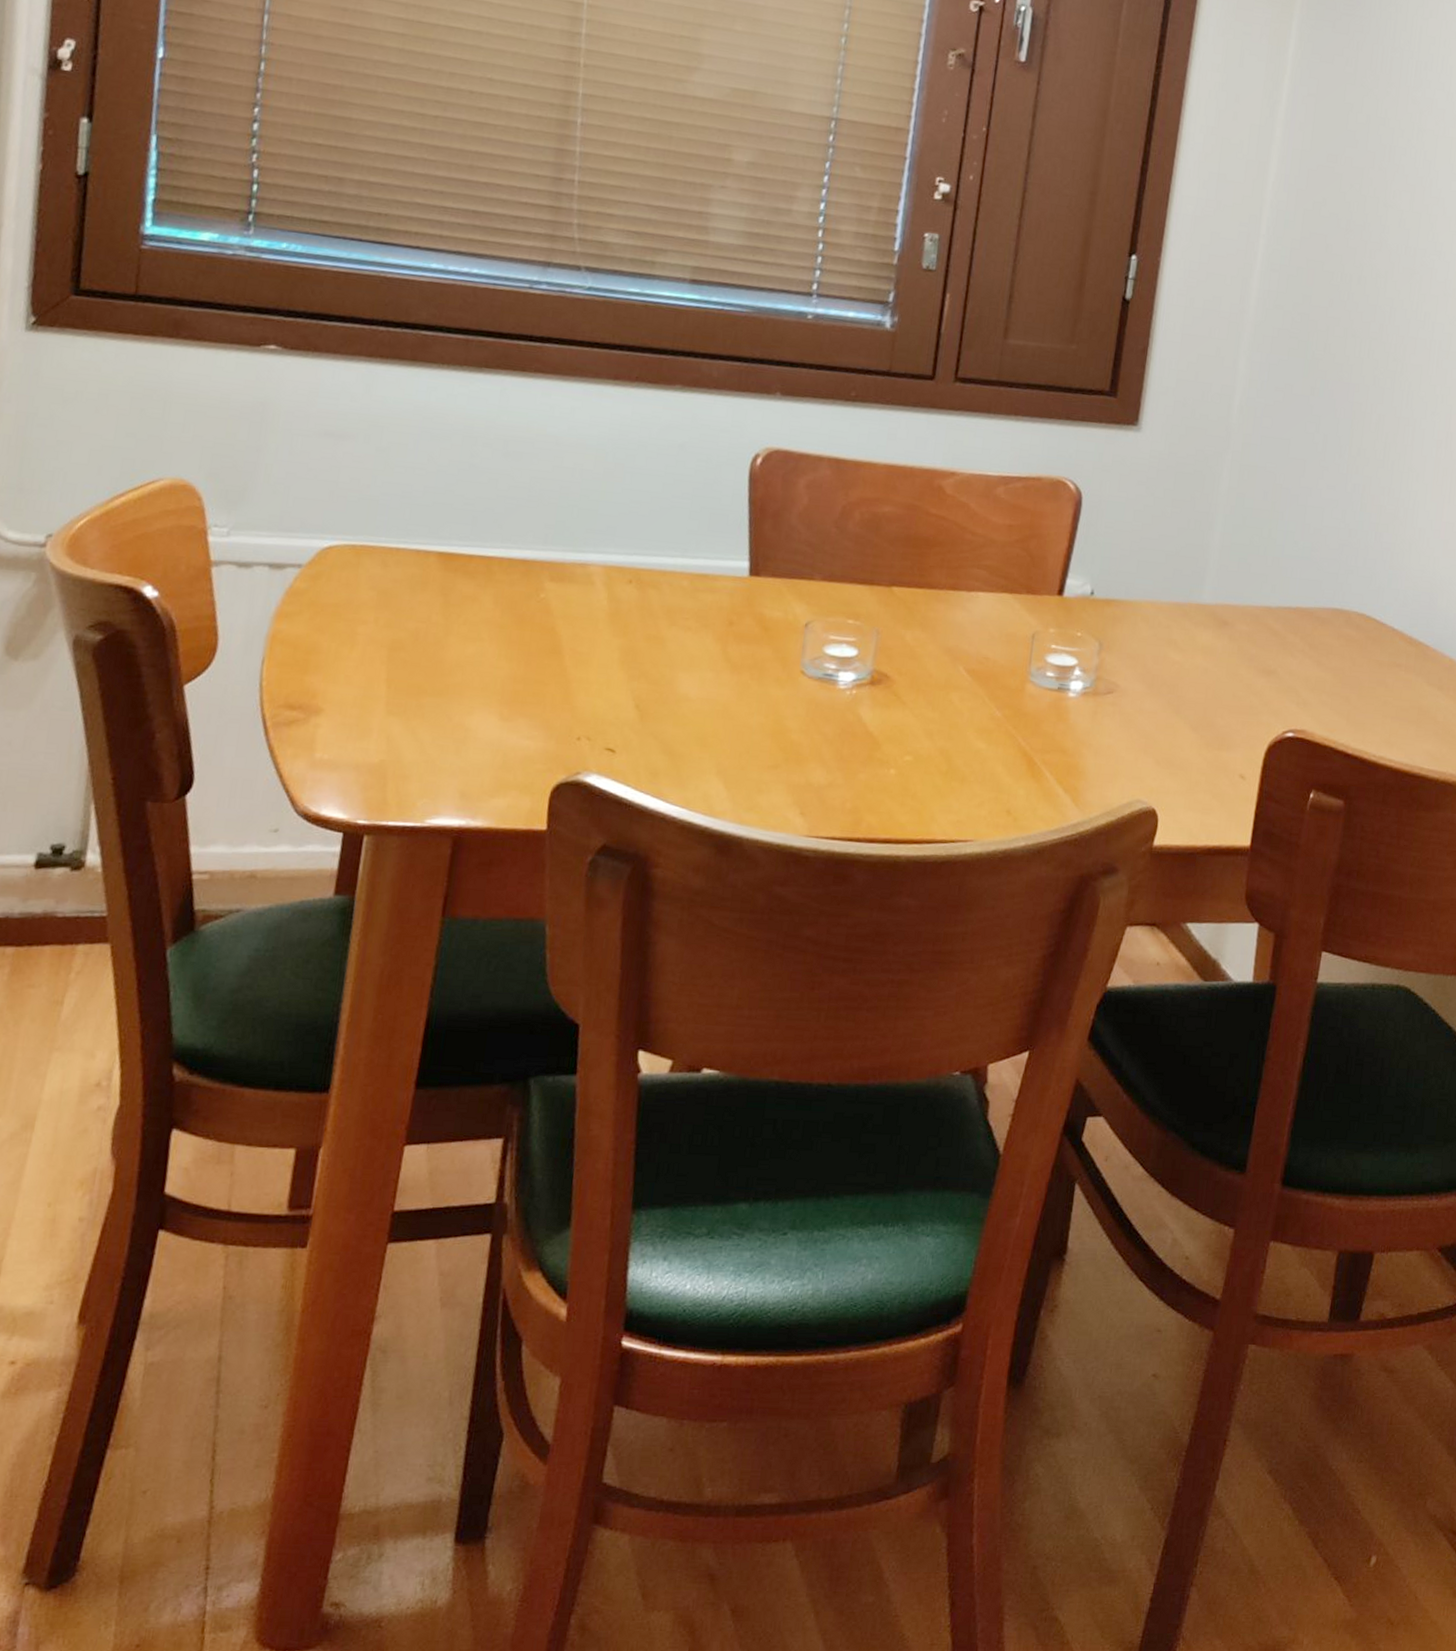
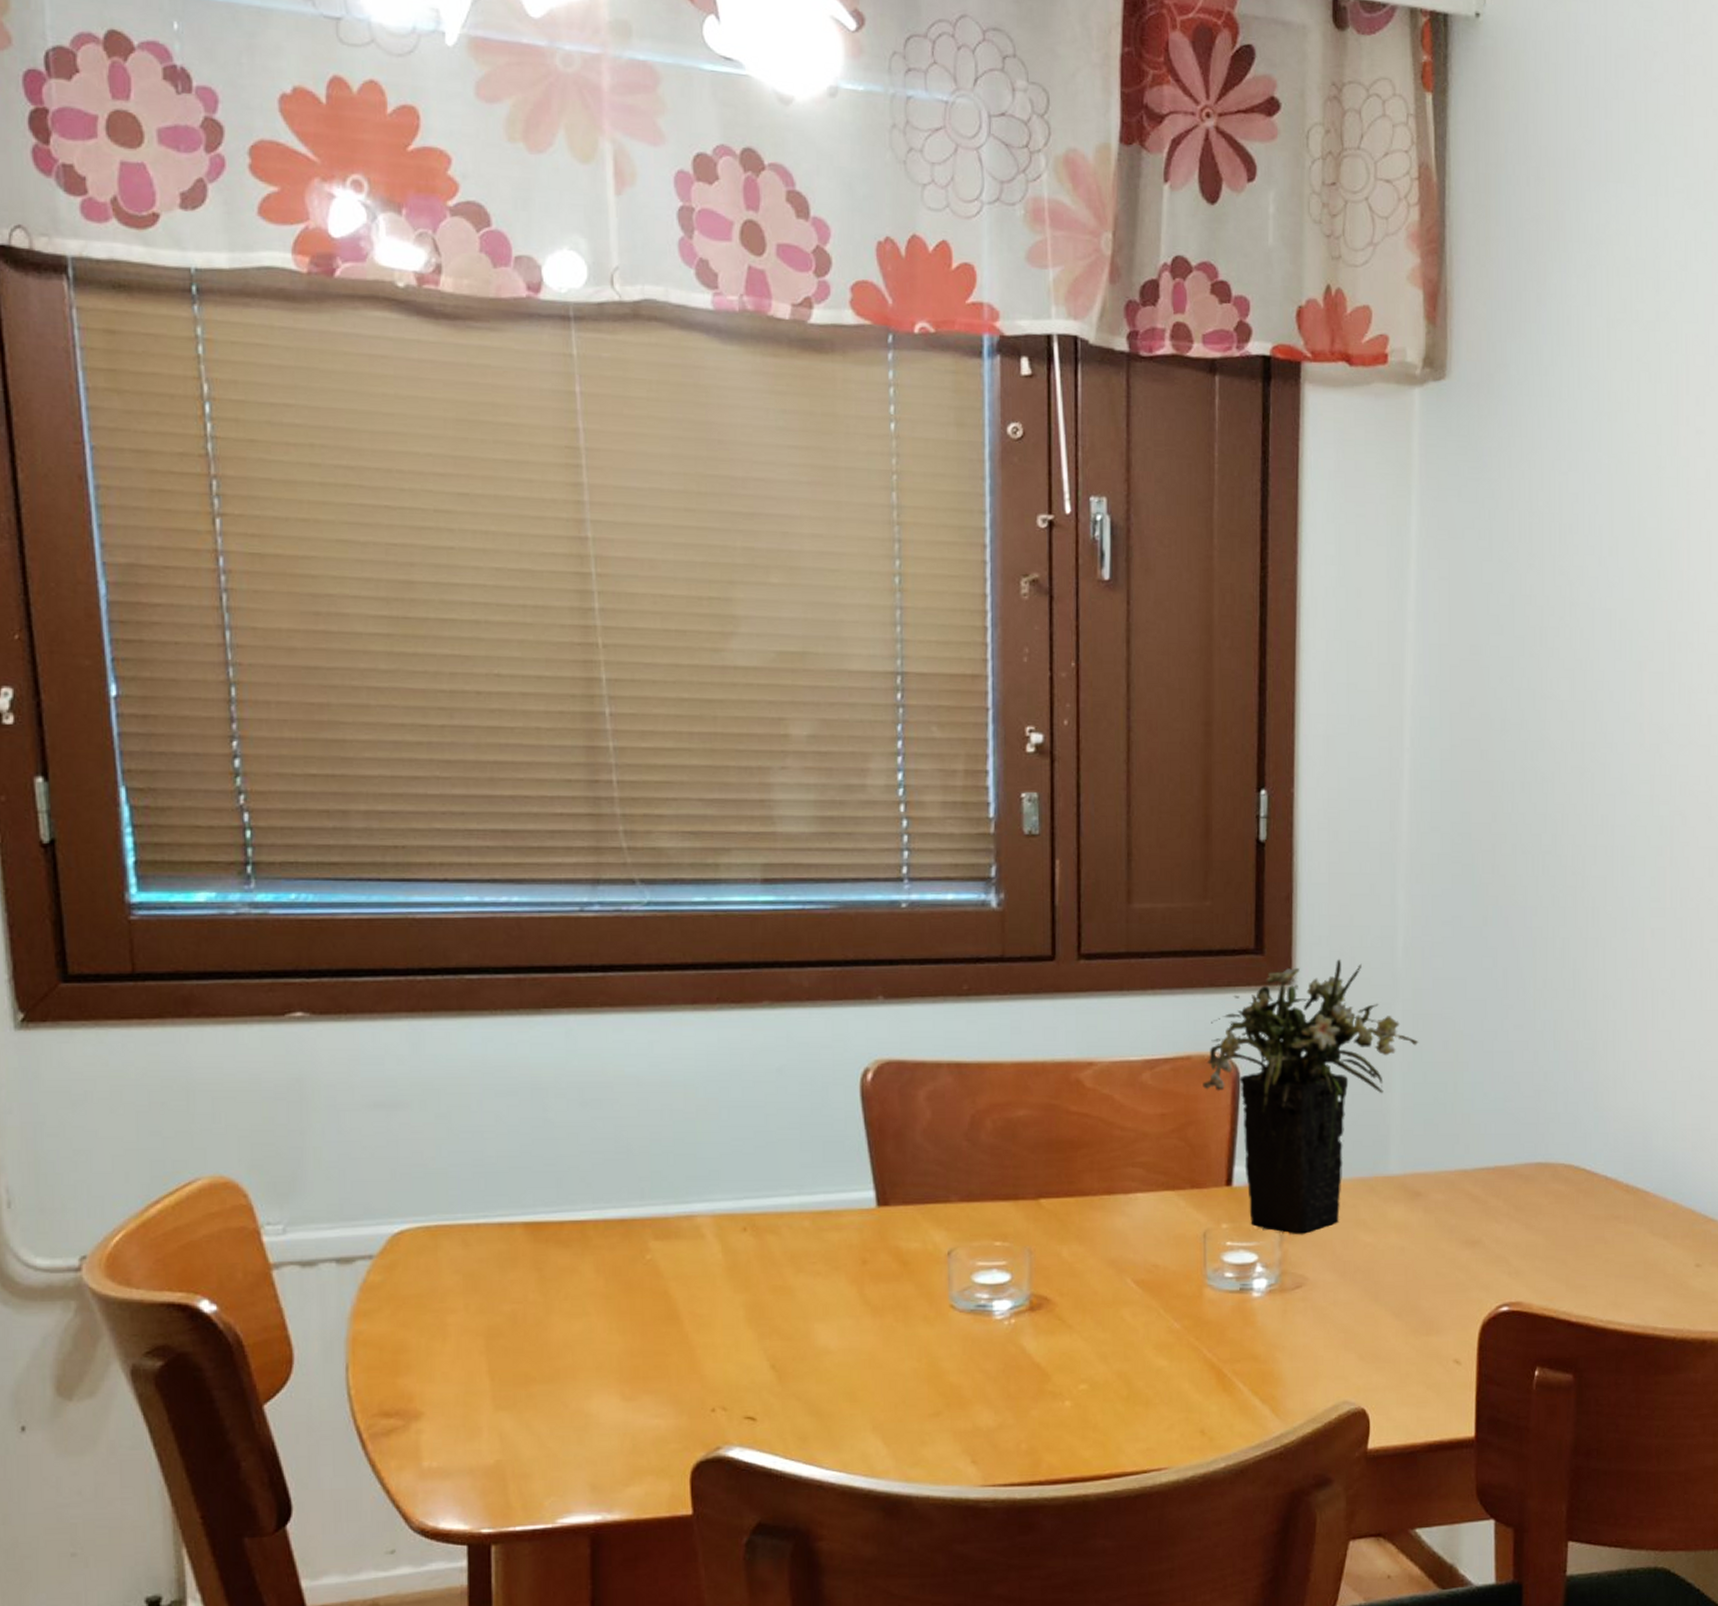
flower arrangement: none [1048,409,1243,647] -> present [1202,959,1419,1235]

